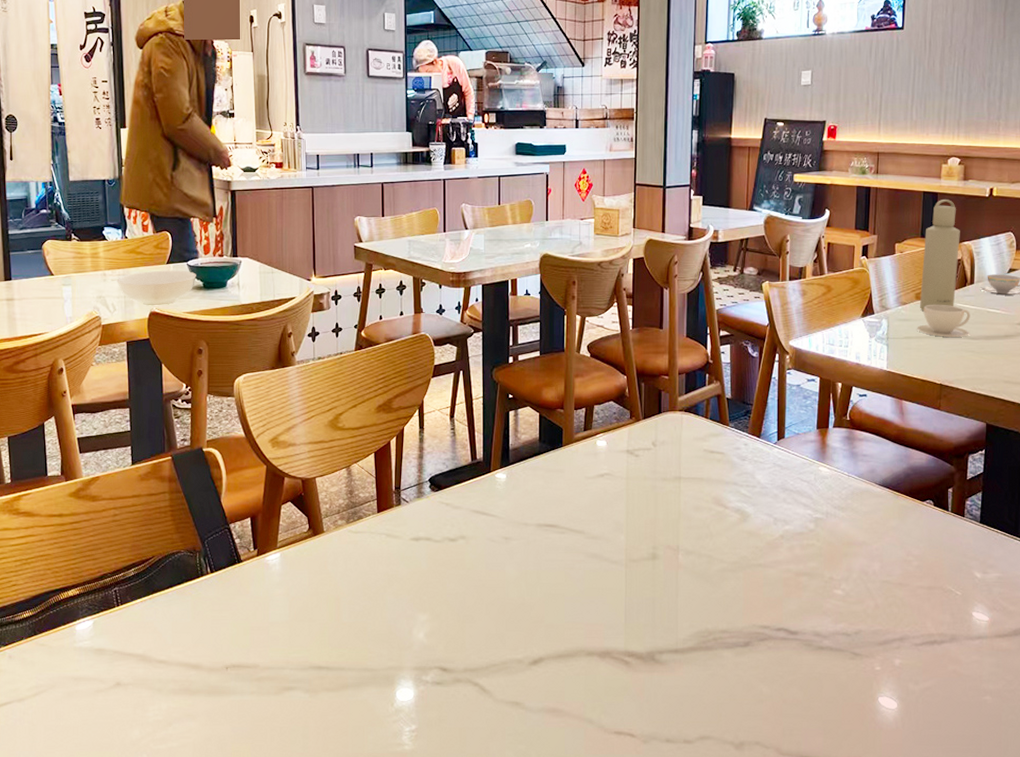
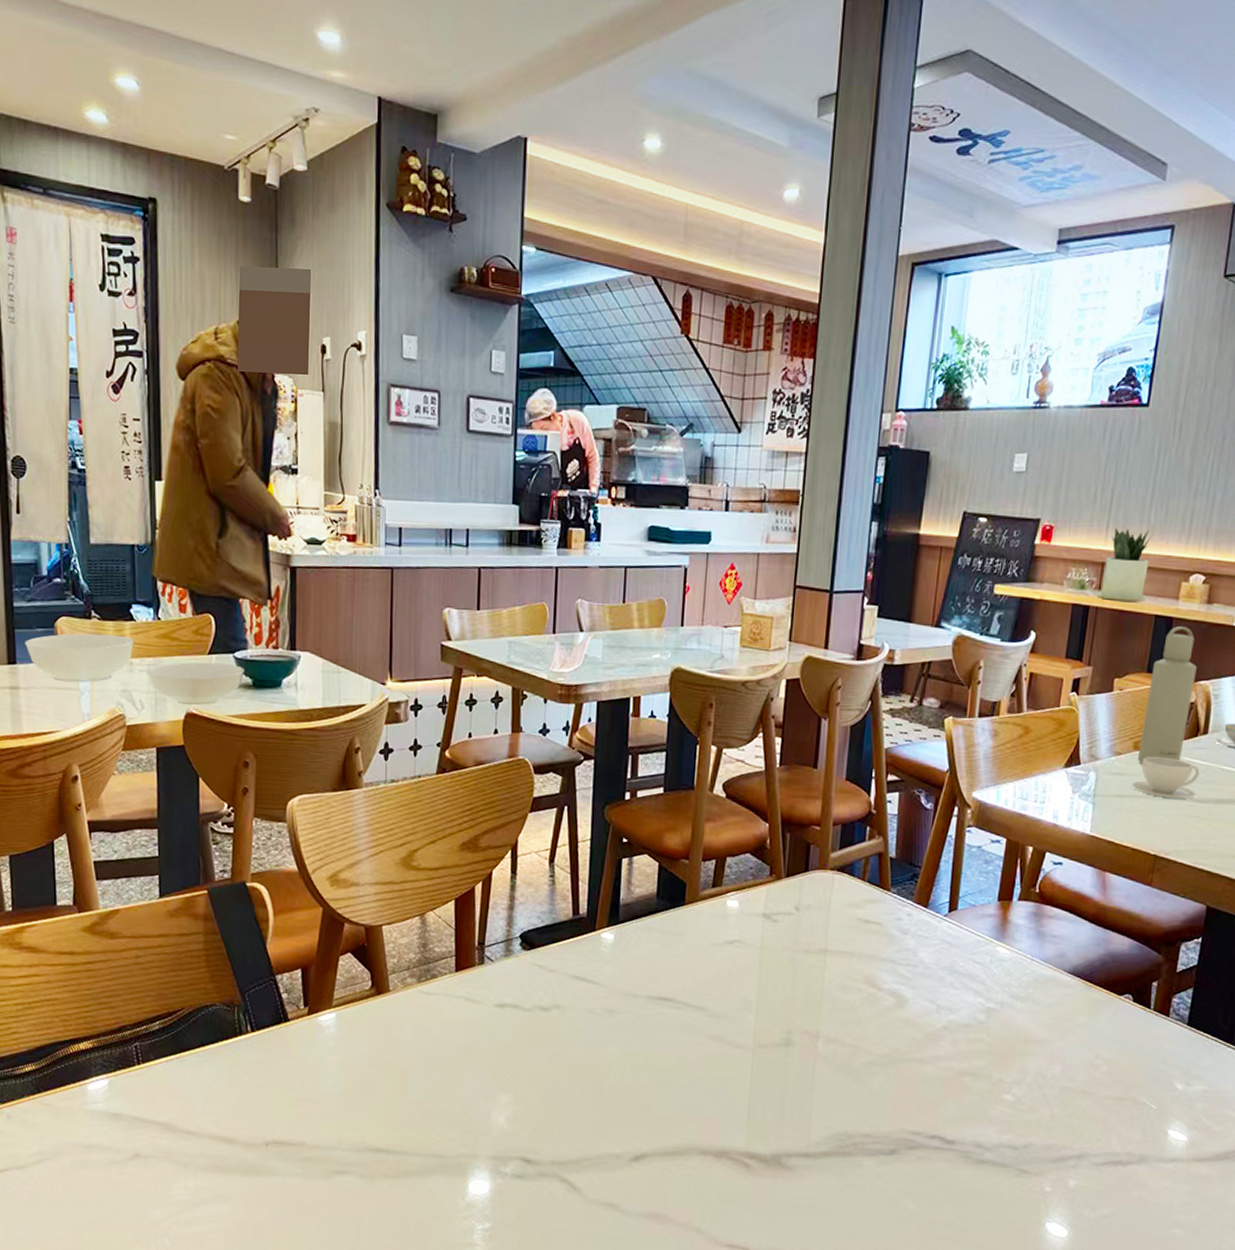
bowl: none [18,252,107,292] -> present [25,633,135,683]
planter: none [875,125,916,183] -> present [1096,528,1153,602]

